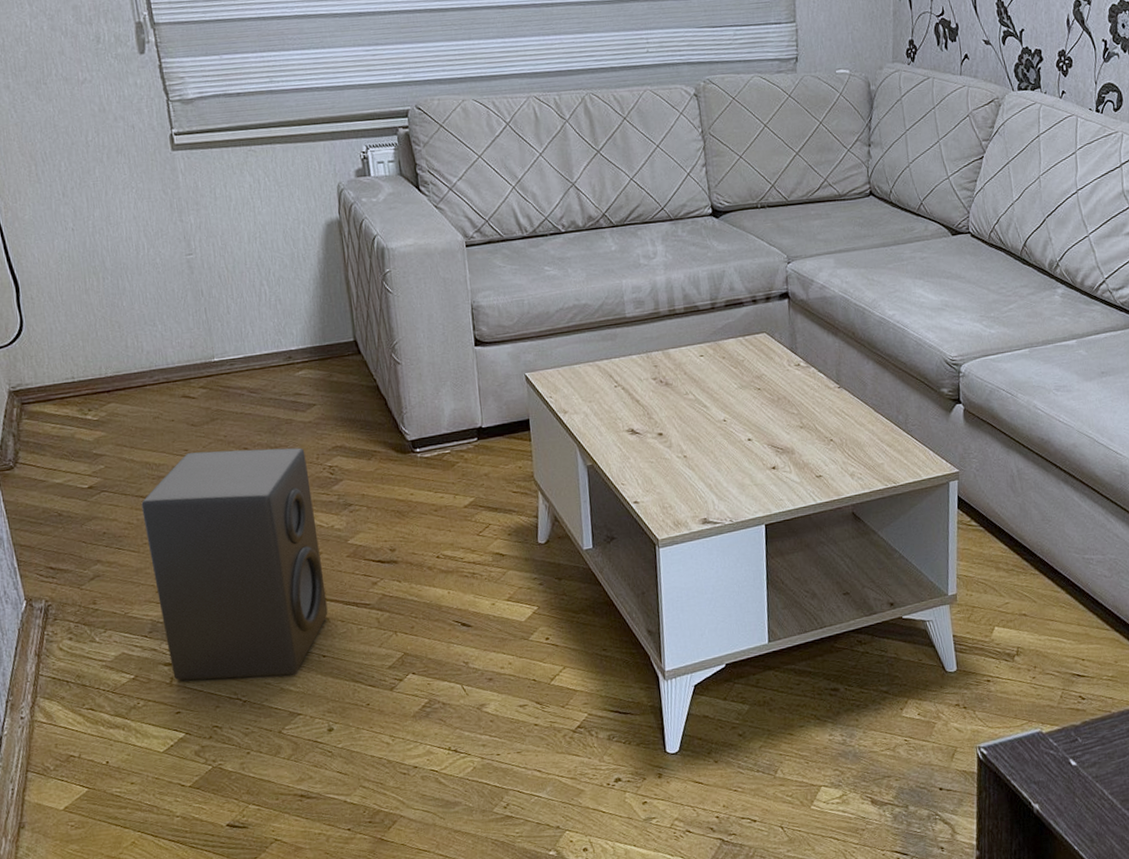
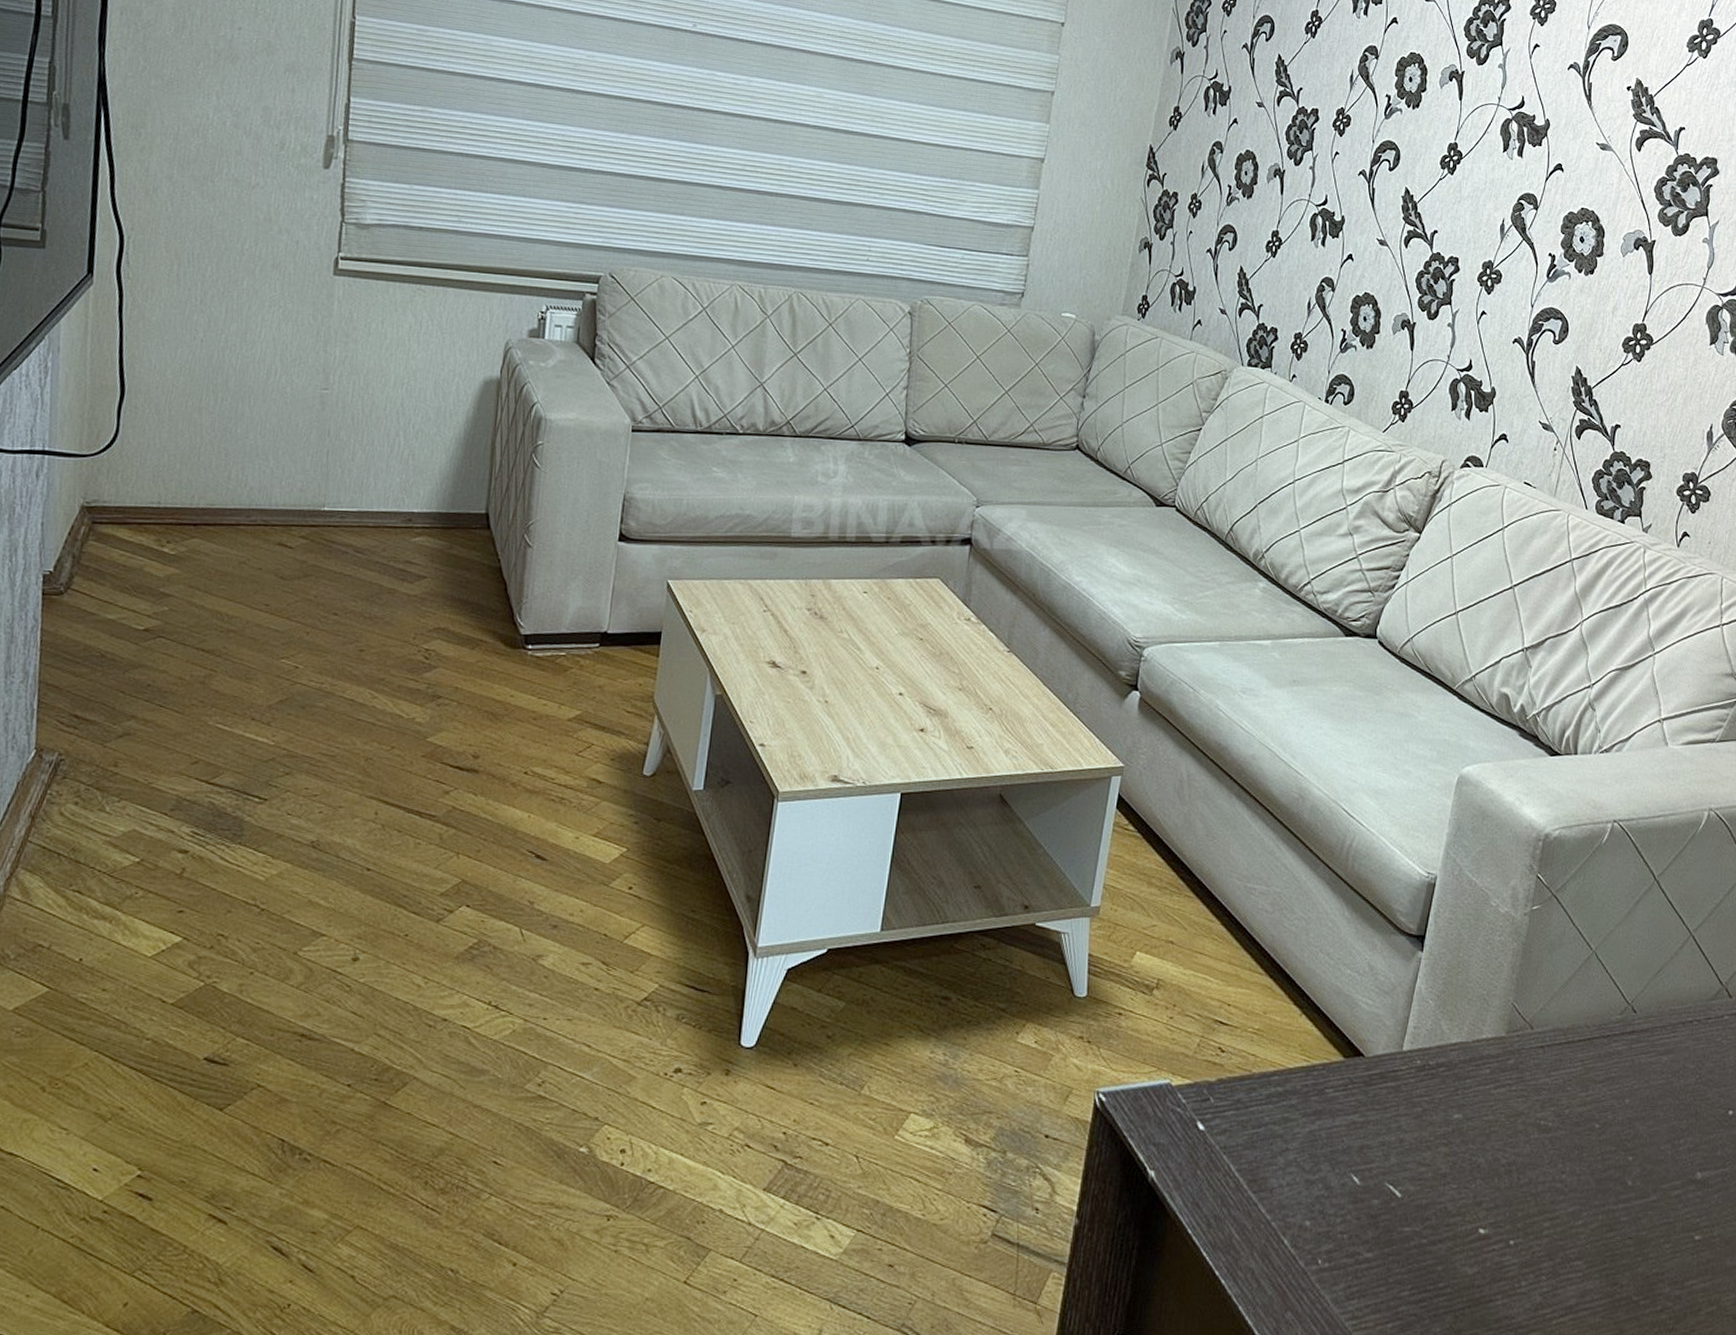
bookshelf speaker: present [141,447,328,681] -> none [186,608,402,886]

